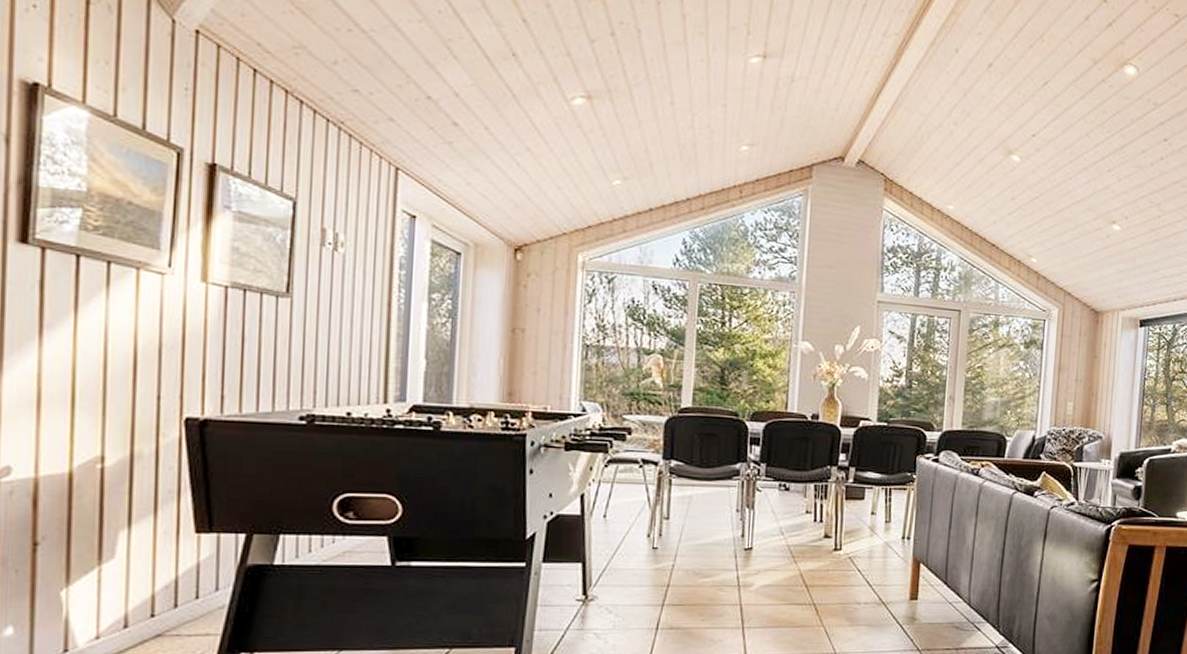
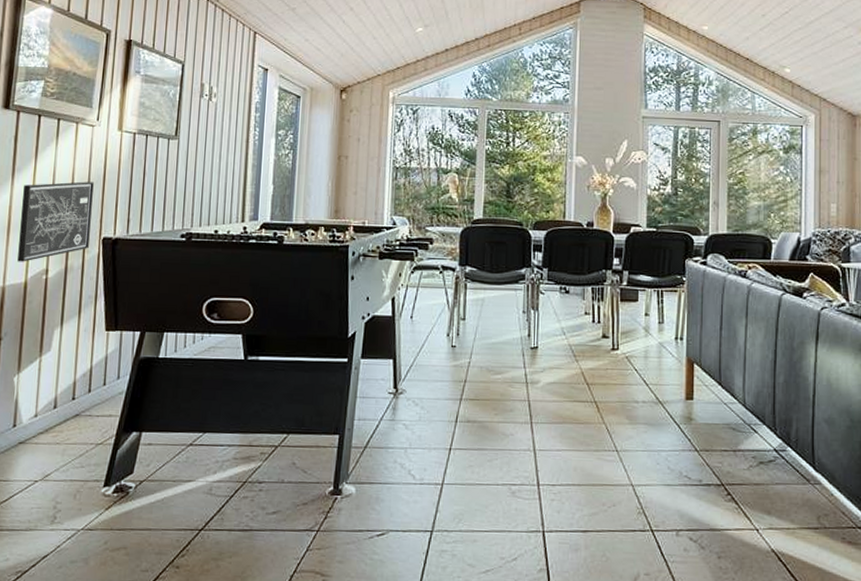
wall art: none [56,345,168,447] -> present [17,181,94,262]

